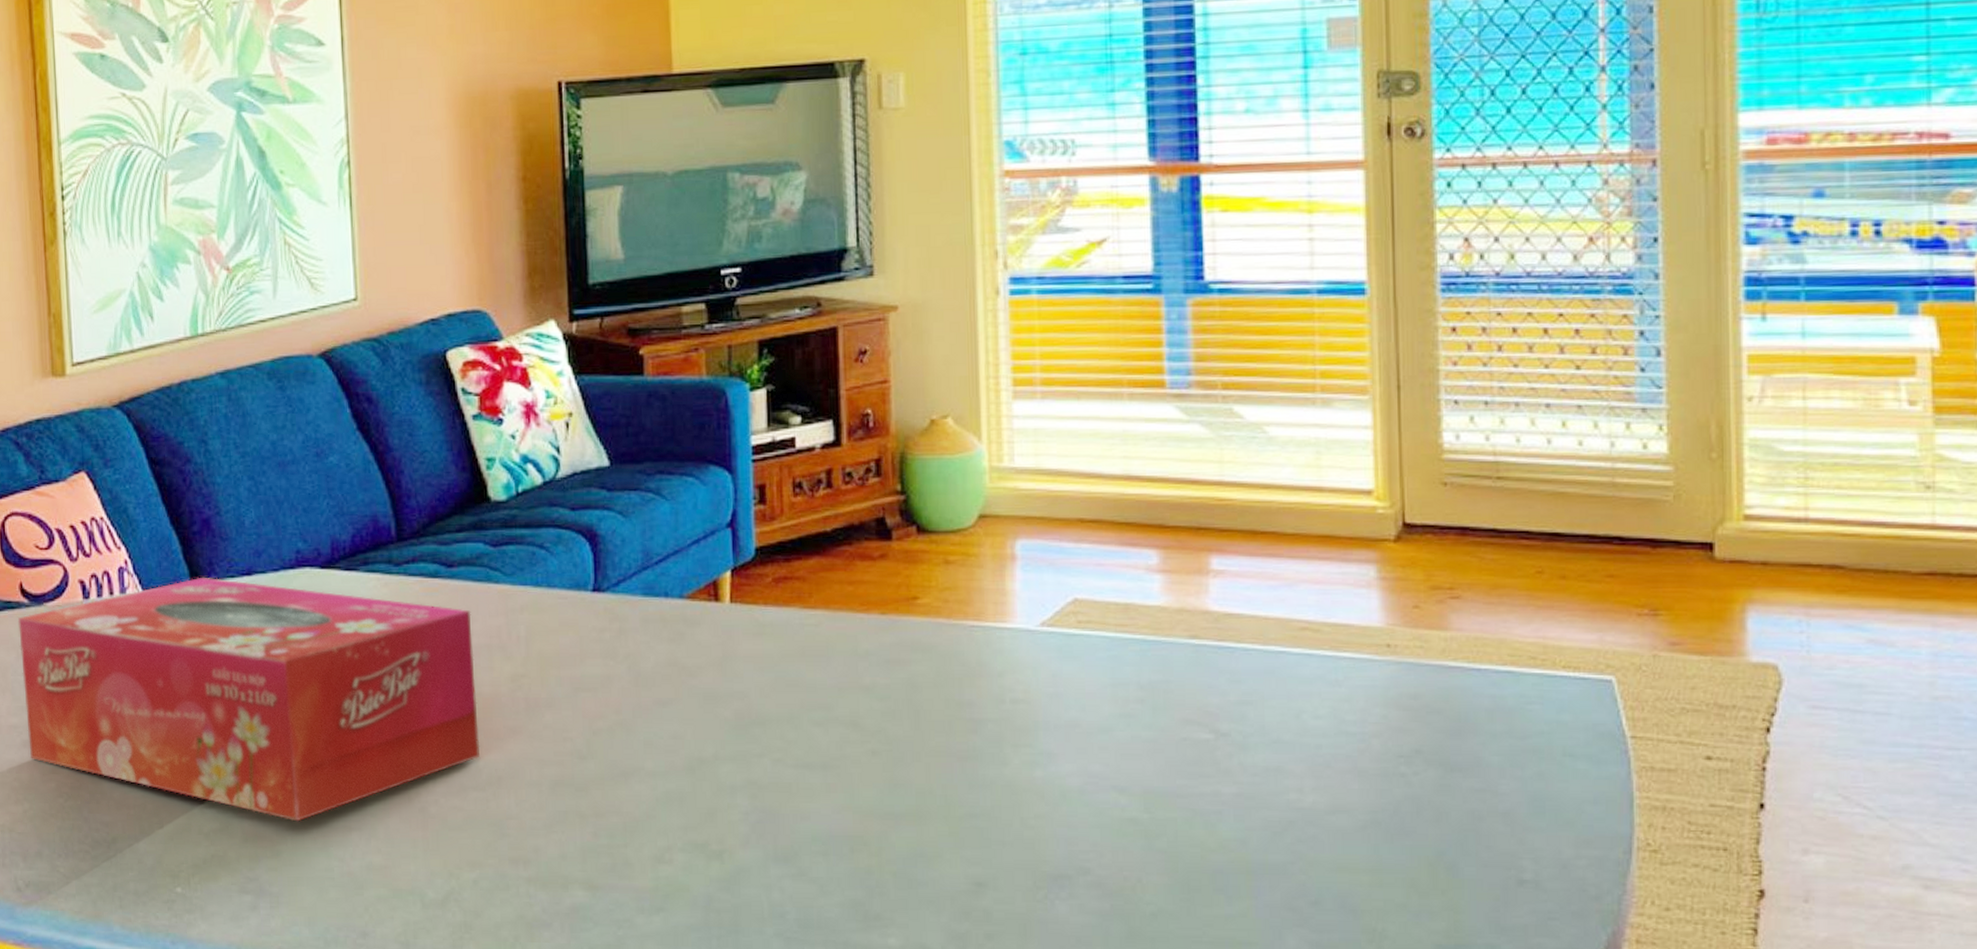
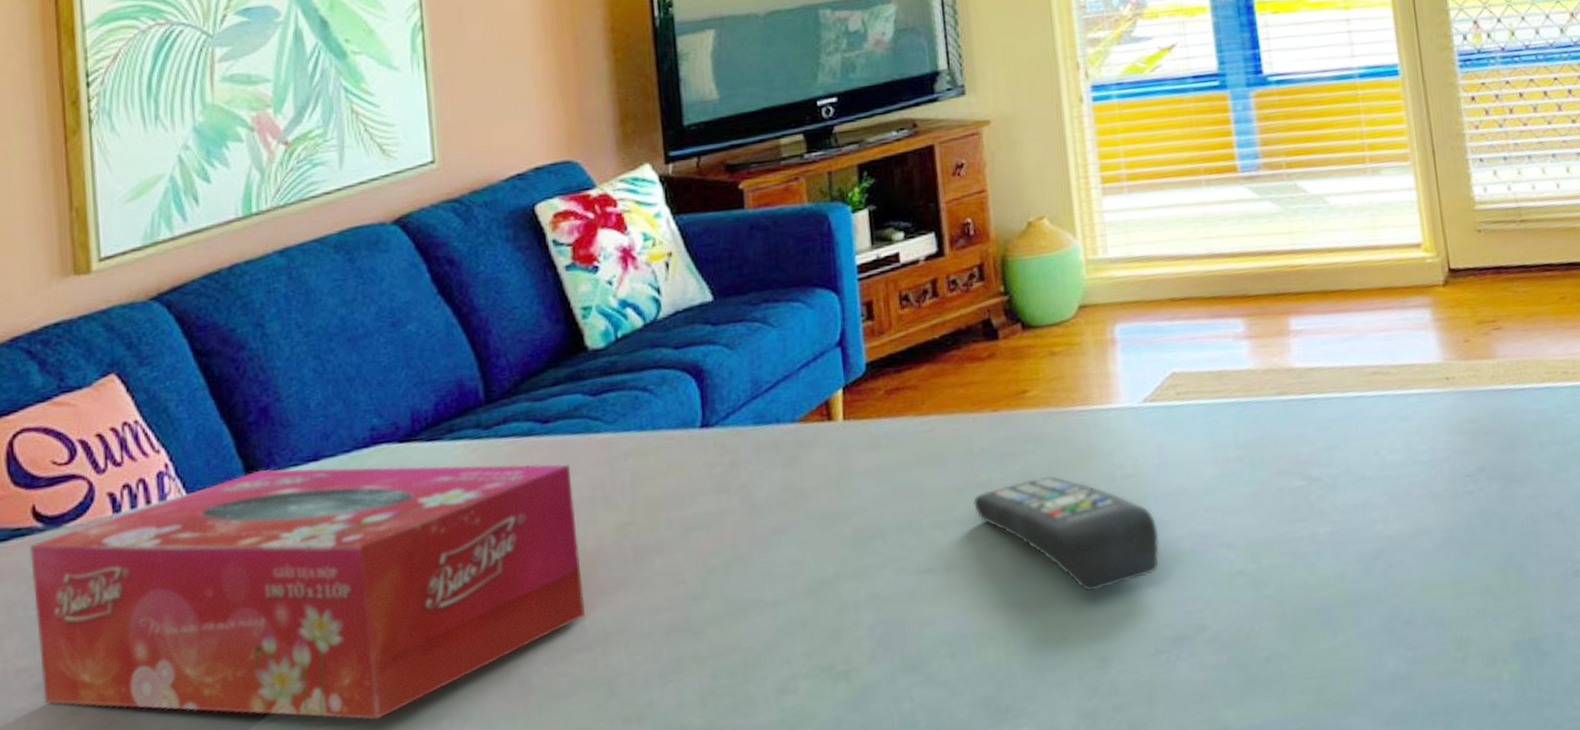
remote control: none [855,688,1047,814] -> present [973,475,1160,592]

